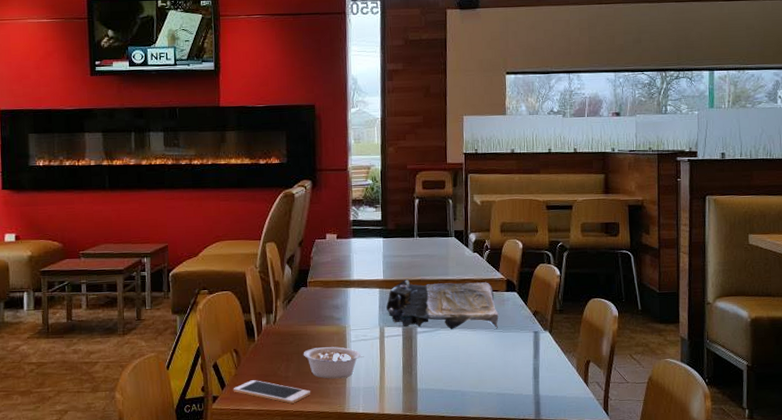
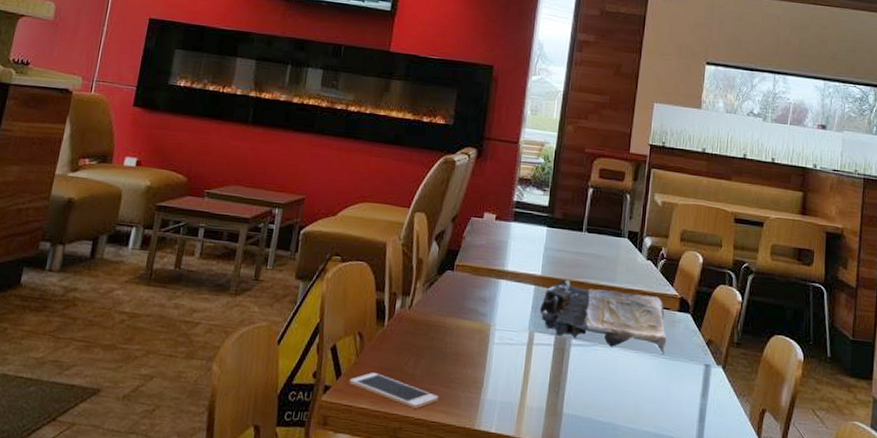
legume: present [303,347,364,379] -> none [436,344,507,387]

